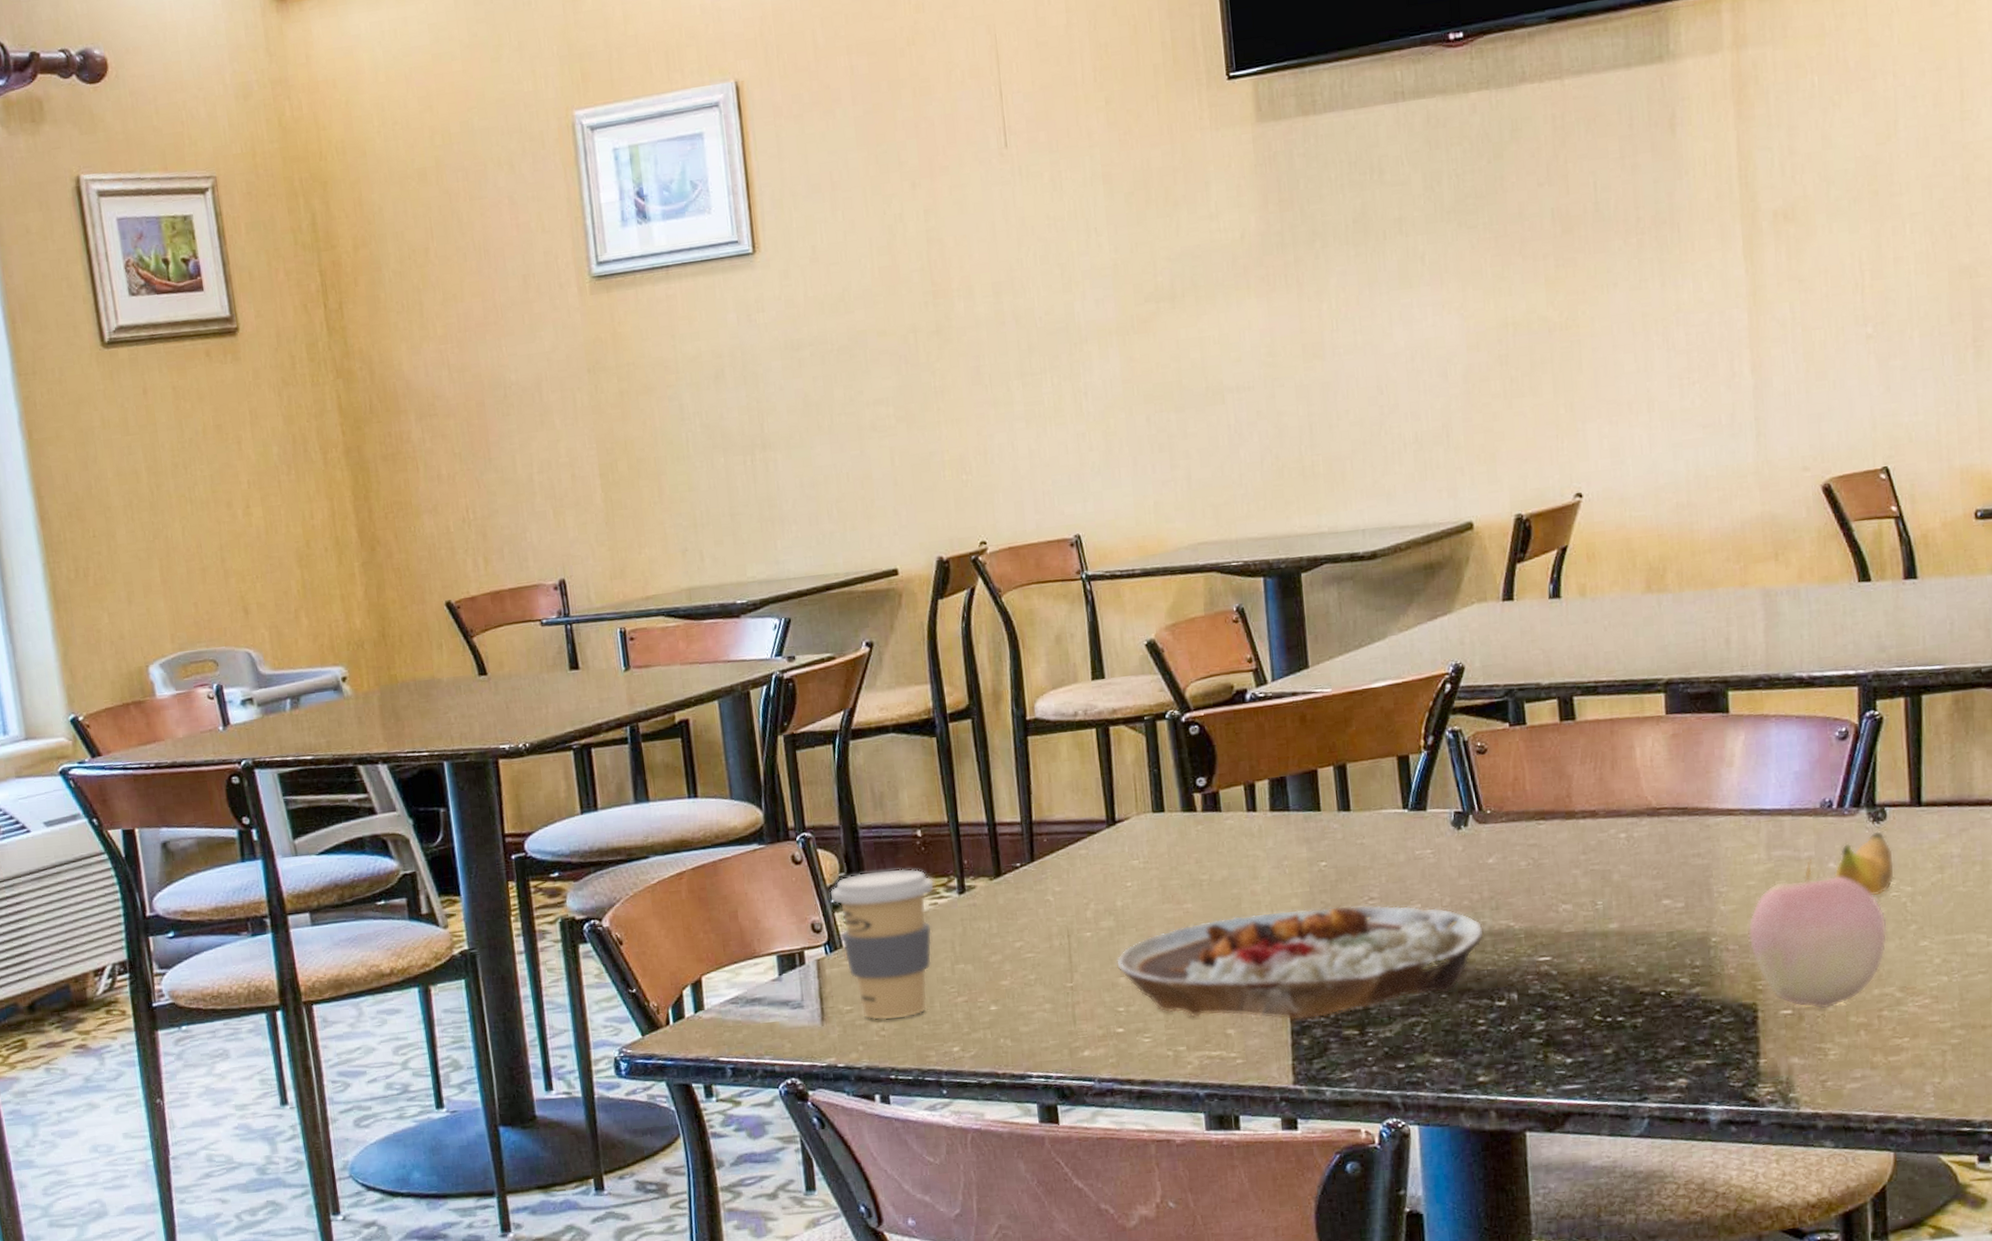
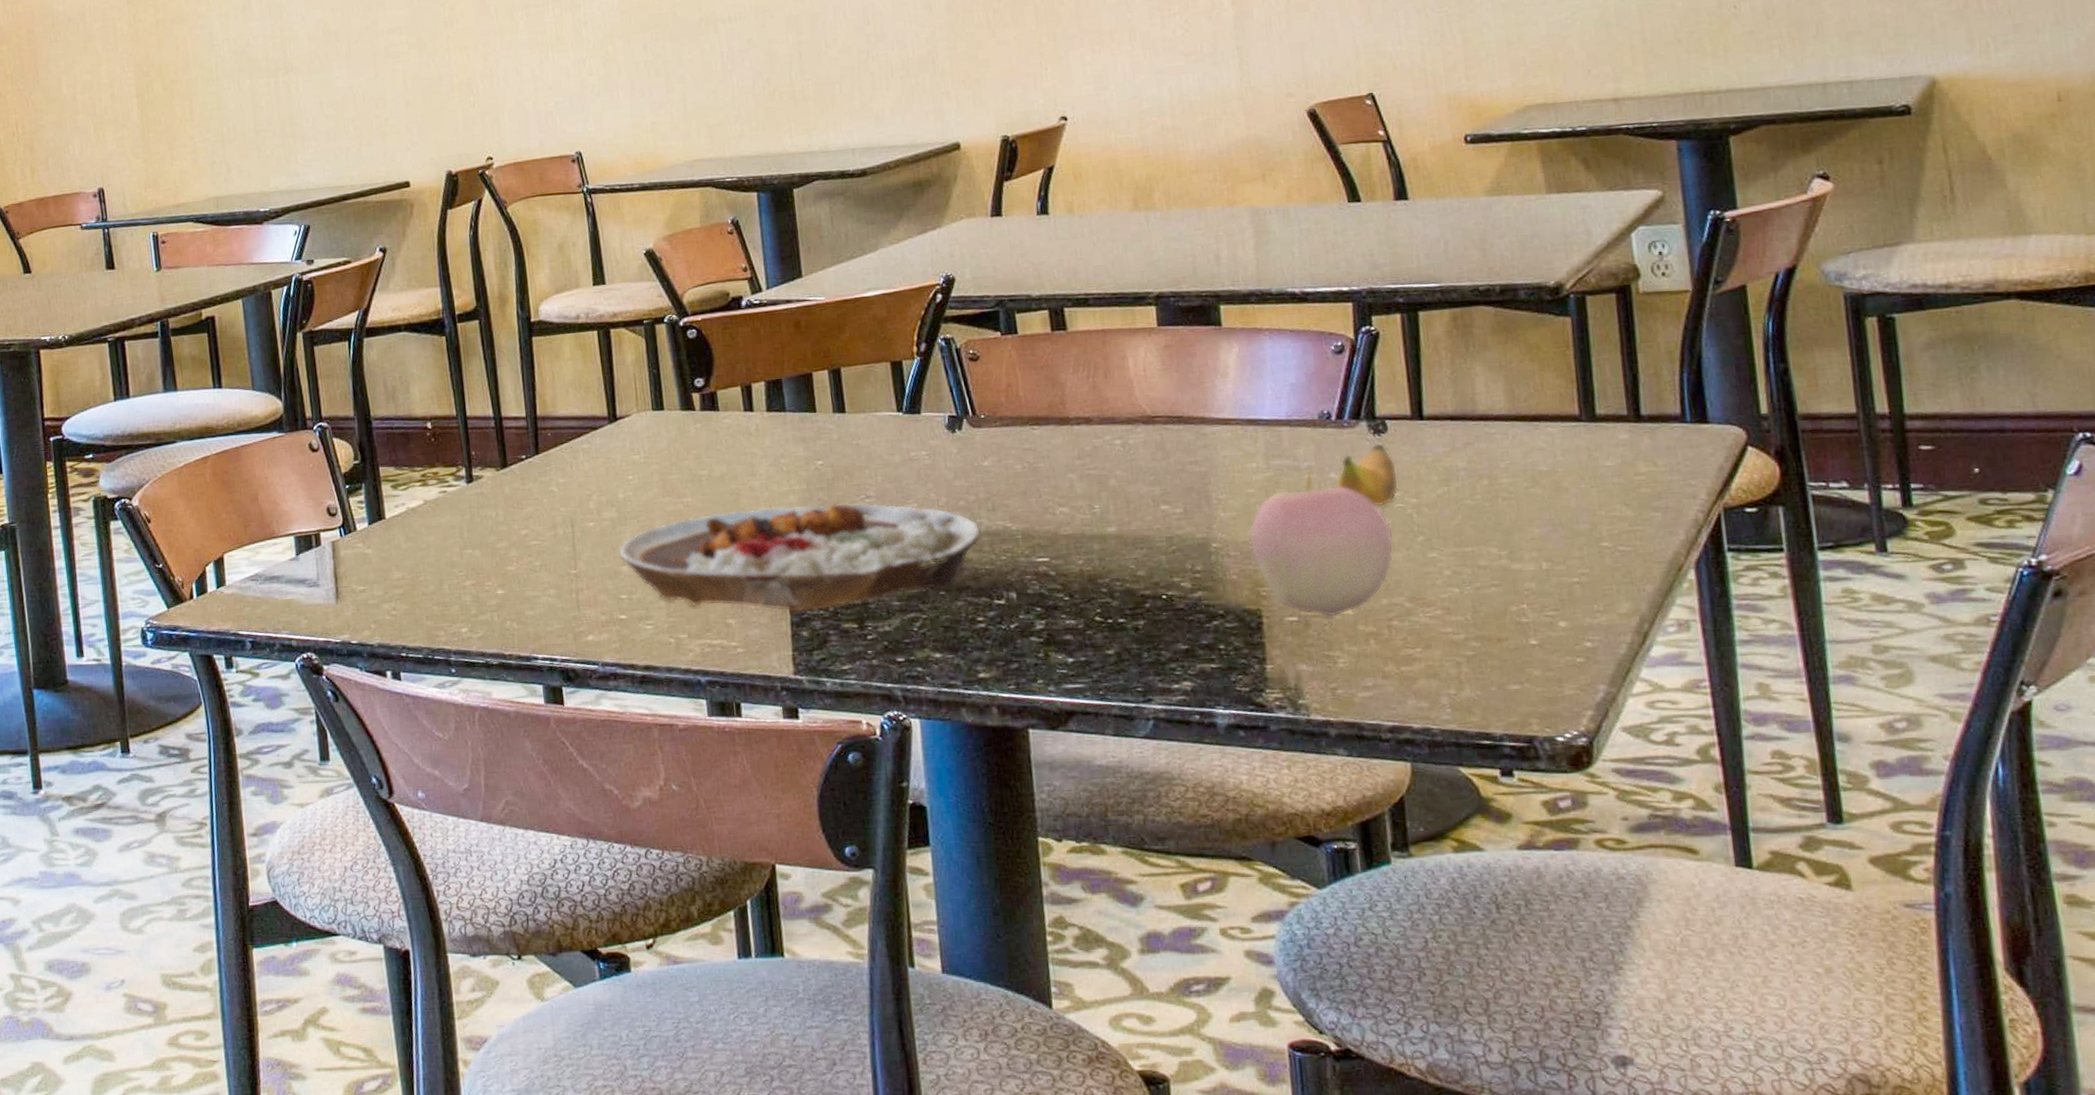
coffee cup: present [830,868,935,1021] -> none [345,458,444,601]

